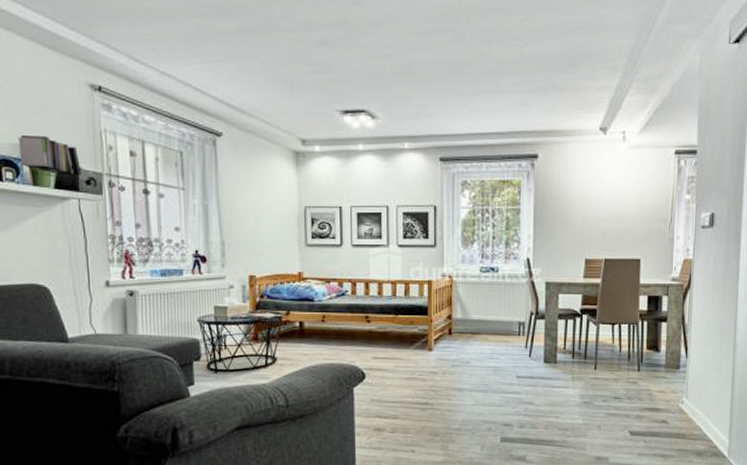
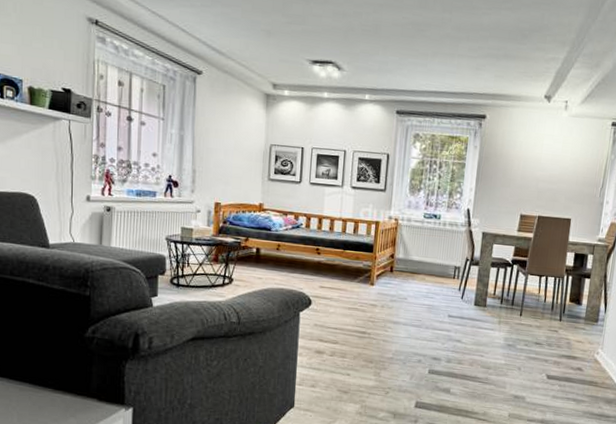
books: present [18,134,83,176] -> none [20,58,75,99]

